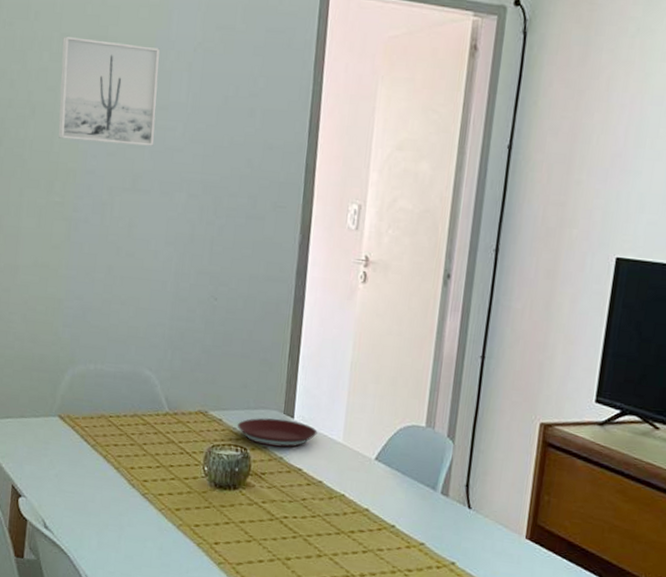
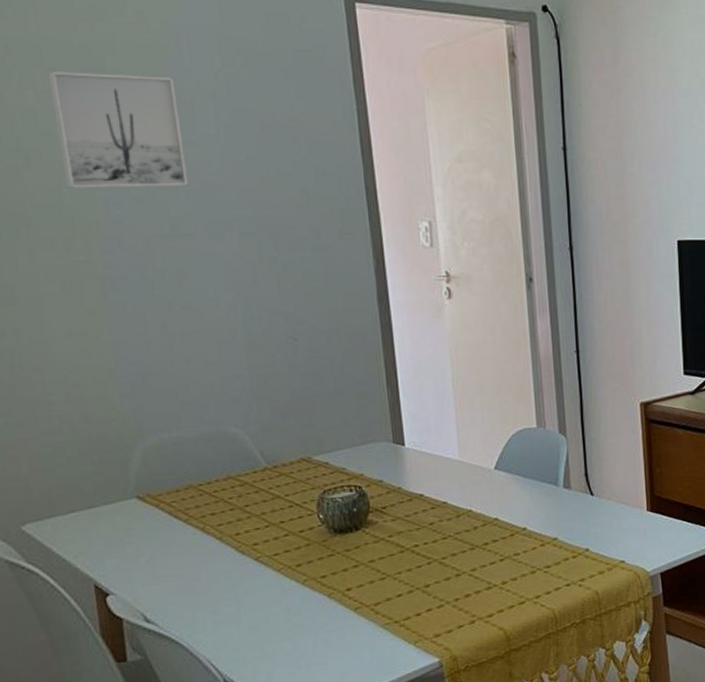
plate: present [238,418,318,448] -> none [347,448,432,480]

